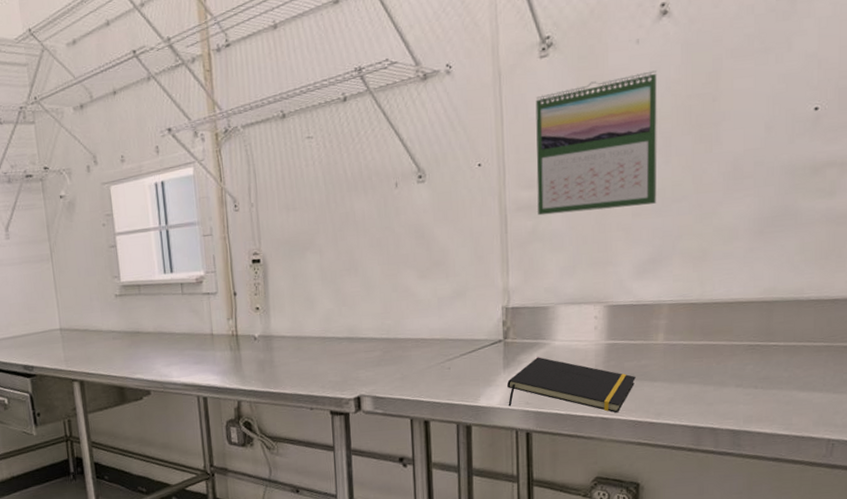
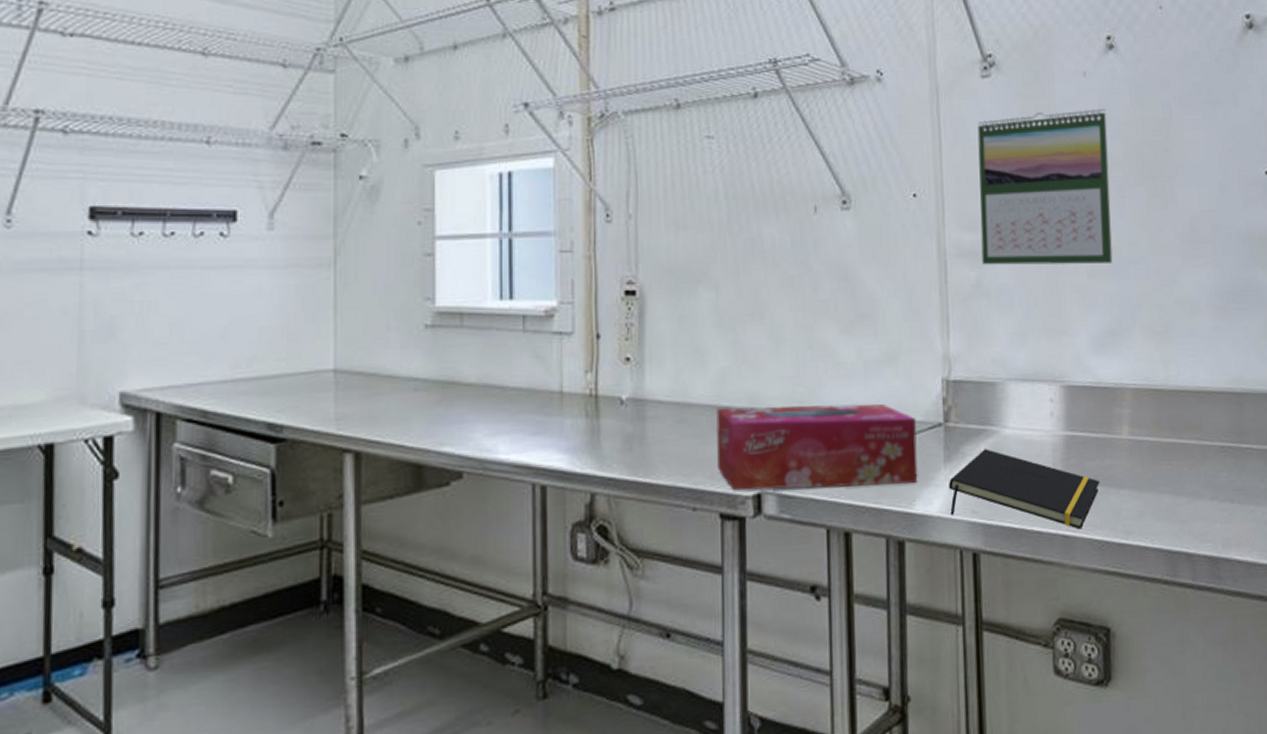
tissue box: none [324,329,482,395] -> present [716,403,918,491]

